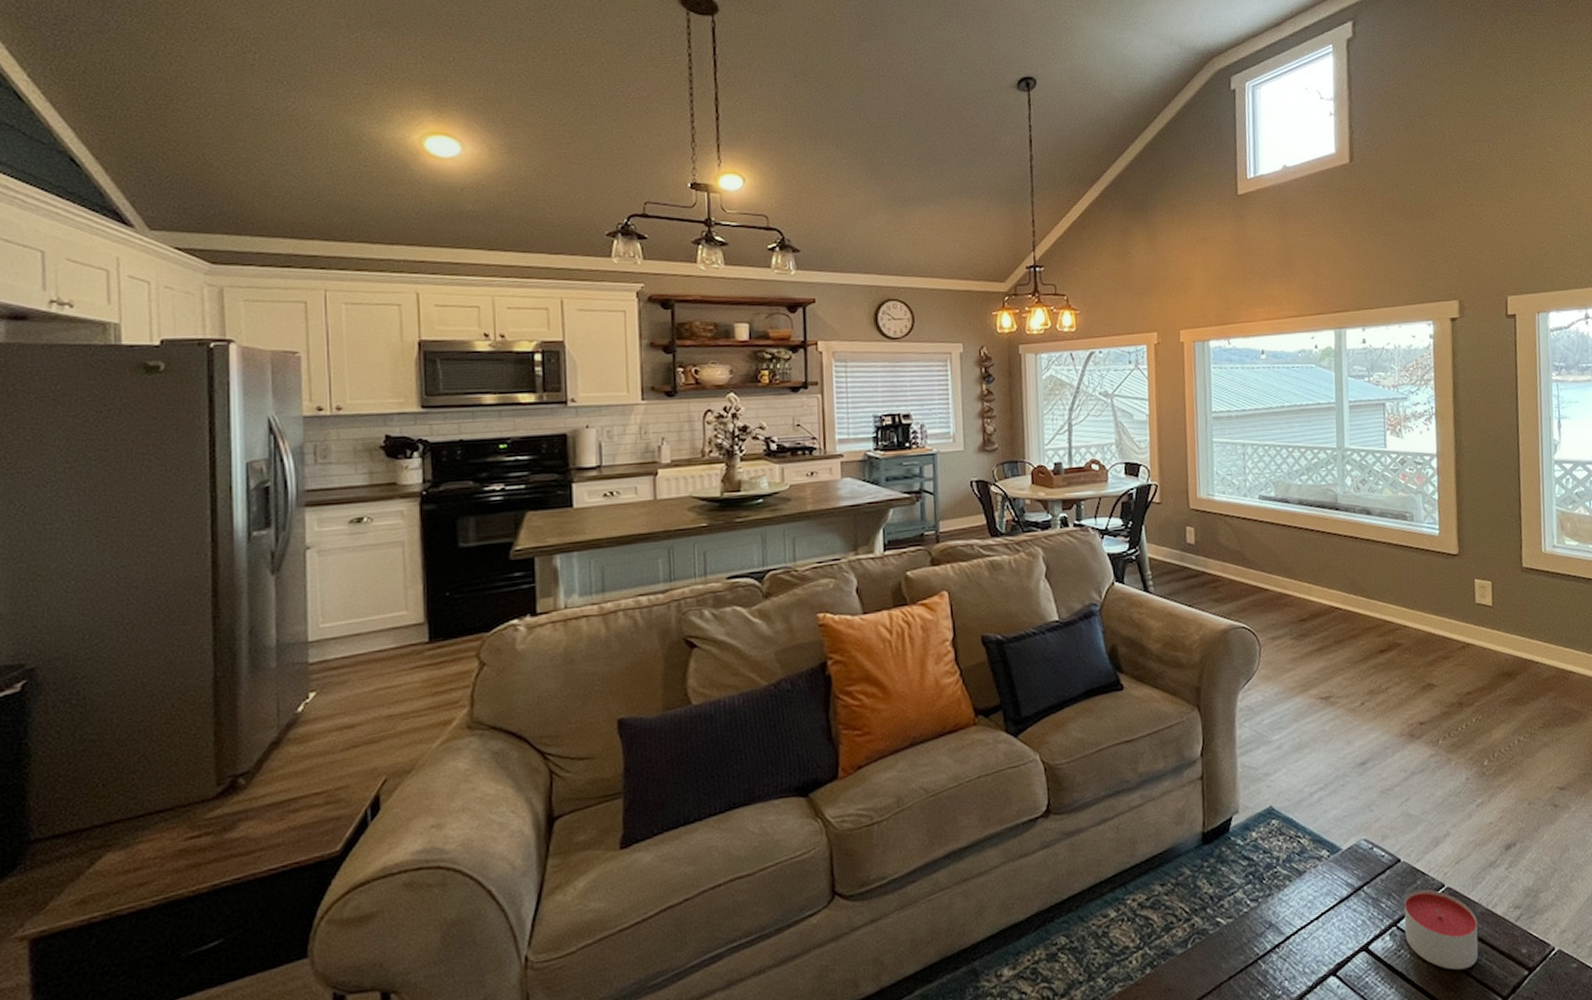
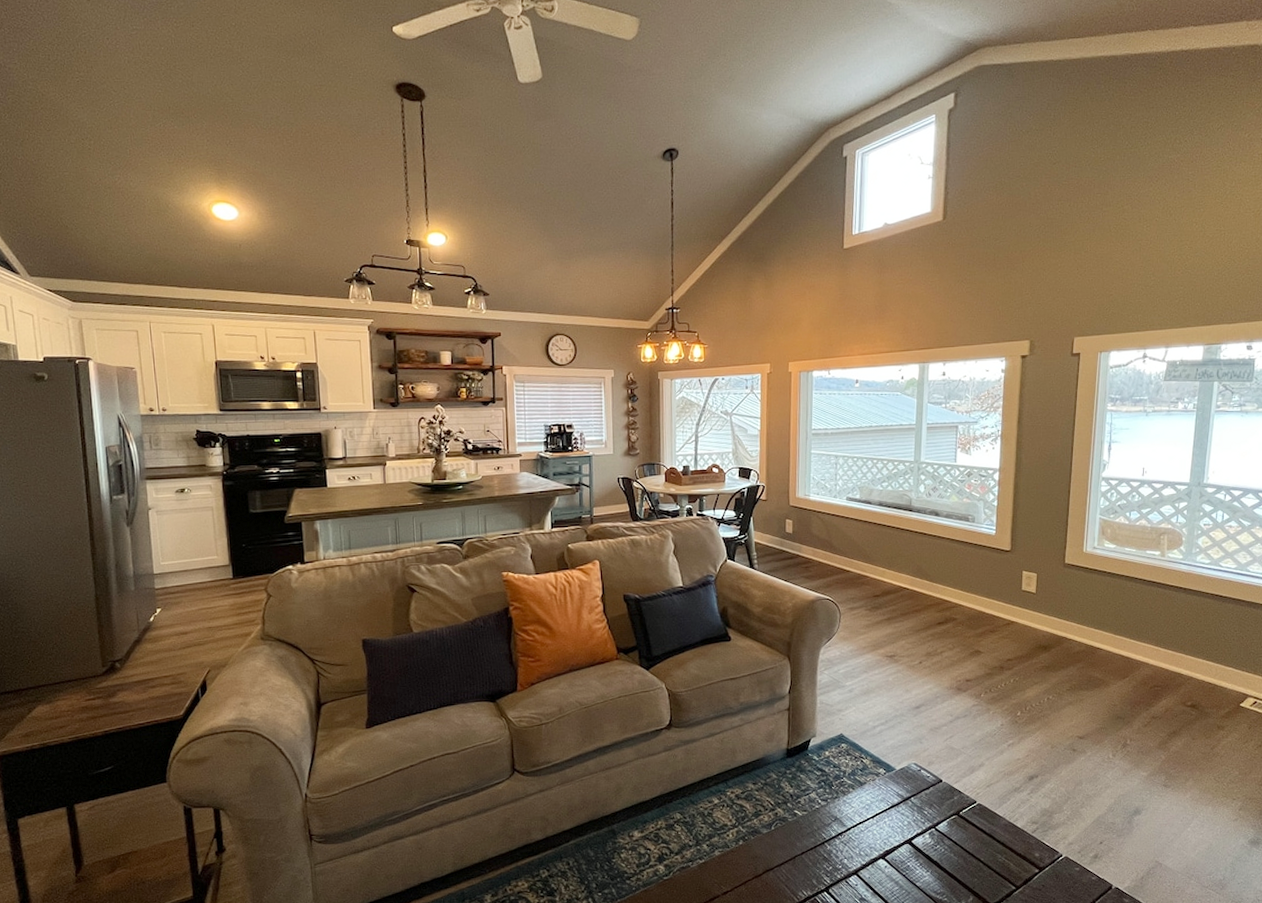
candle: present [1404,889,1479,970] -> none [941,803,1001,864]

